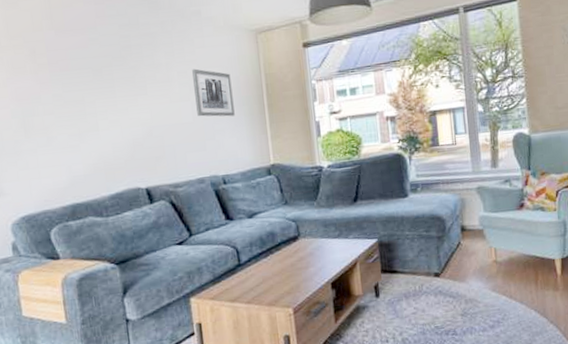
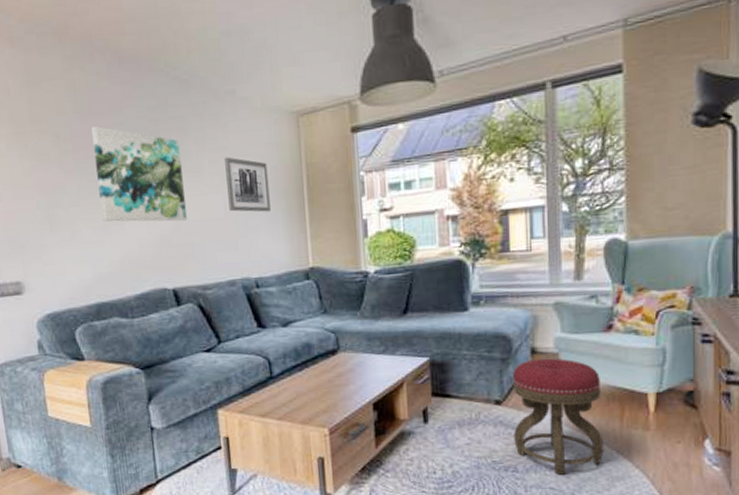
wall art: none [65,41,159,128] -> present [90,125,188,222]
stool: none [448,234,525,335] -> present [512,358,604,475]

